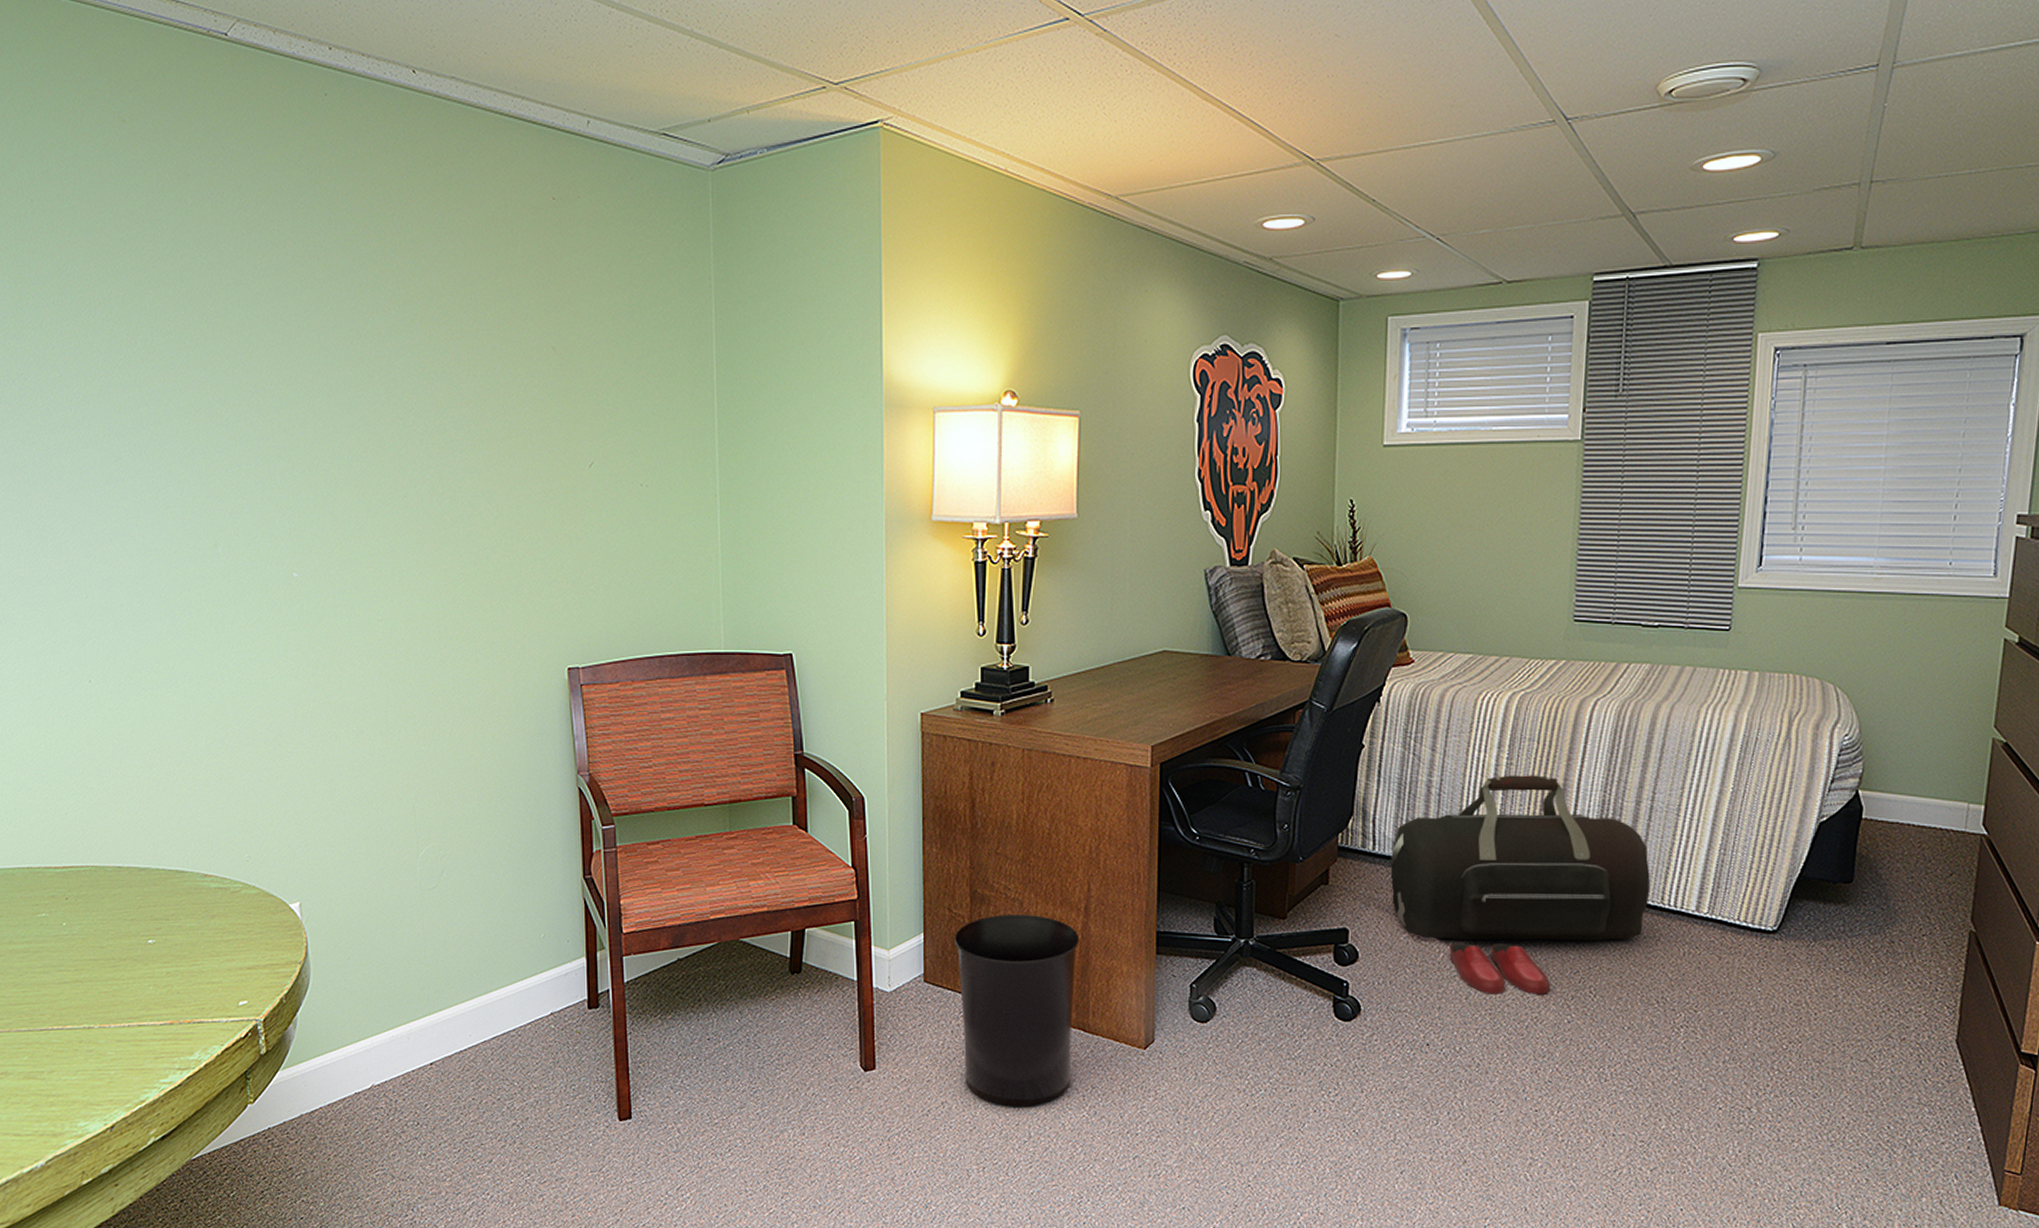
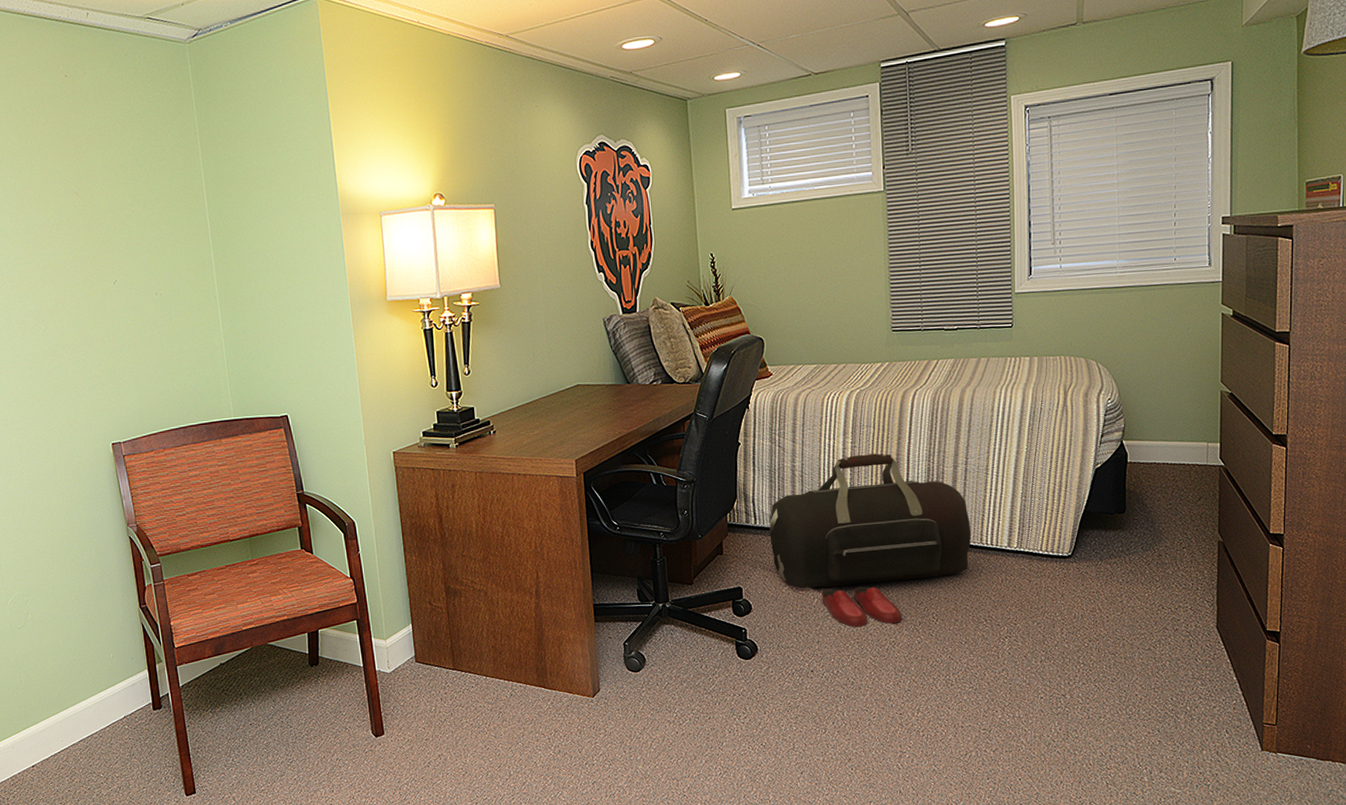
waste bin: present [955,913,1080,1106] -> none [436,601,538,753]

